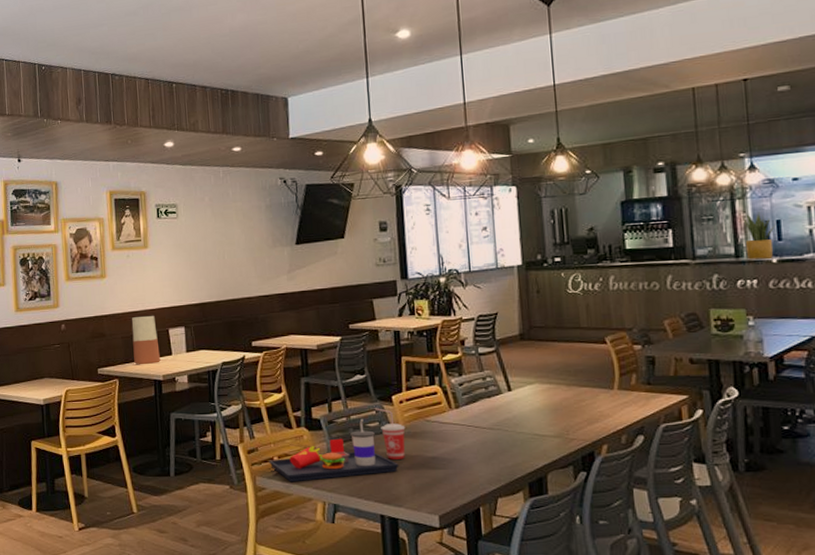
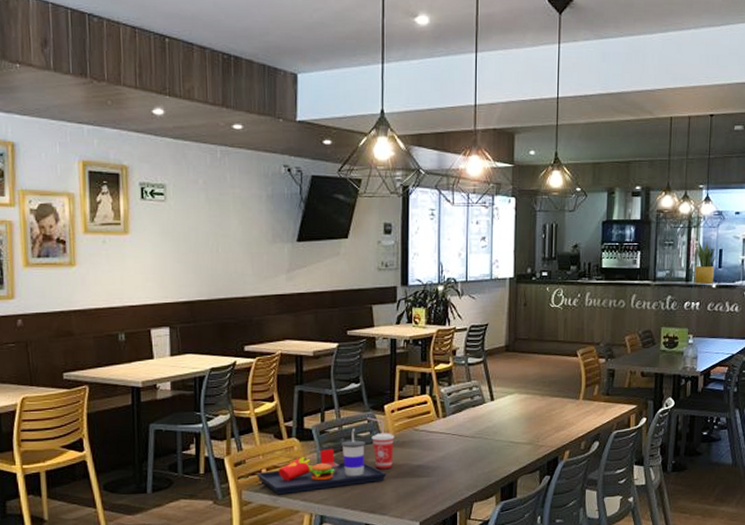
vase: present [131,315,161,365] -> none [106,312,140,370]

